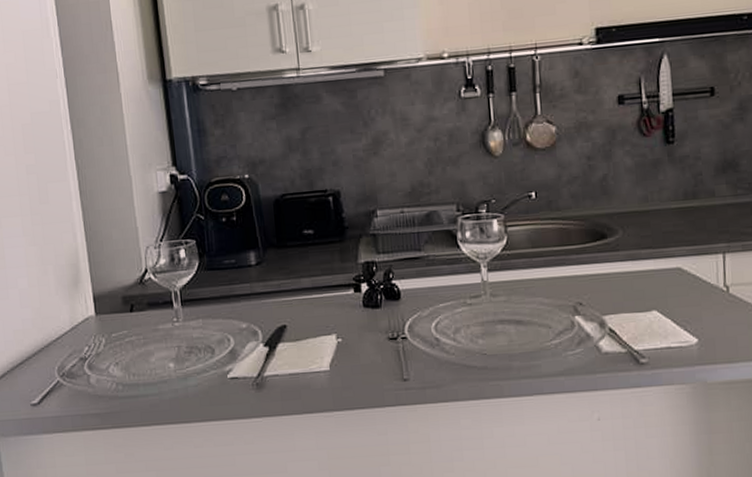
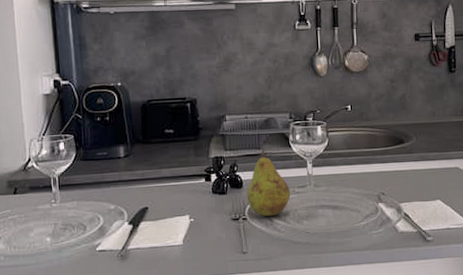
fruit: none [405,251,461,335] -> present [246,149,291,217]

